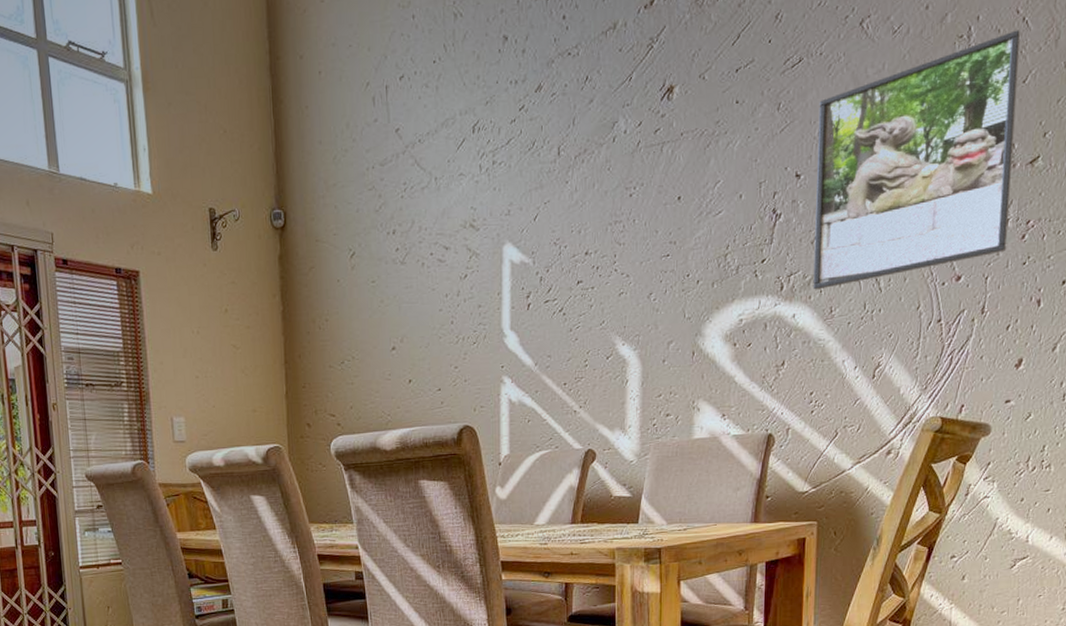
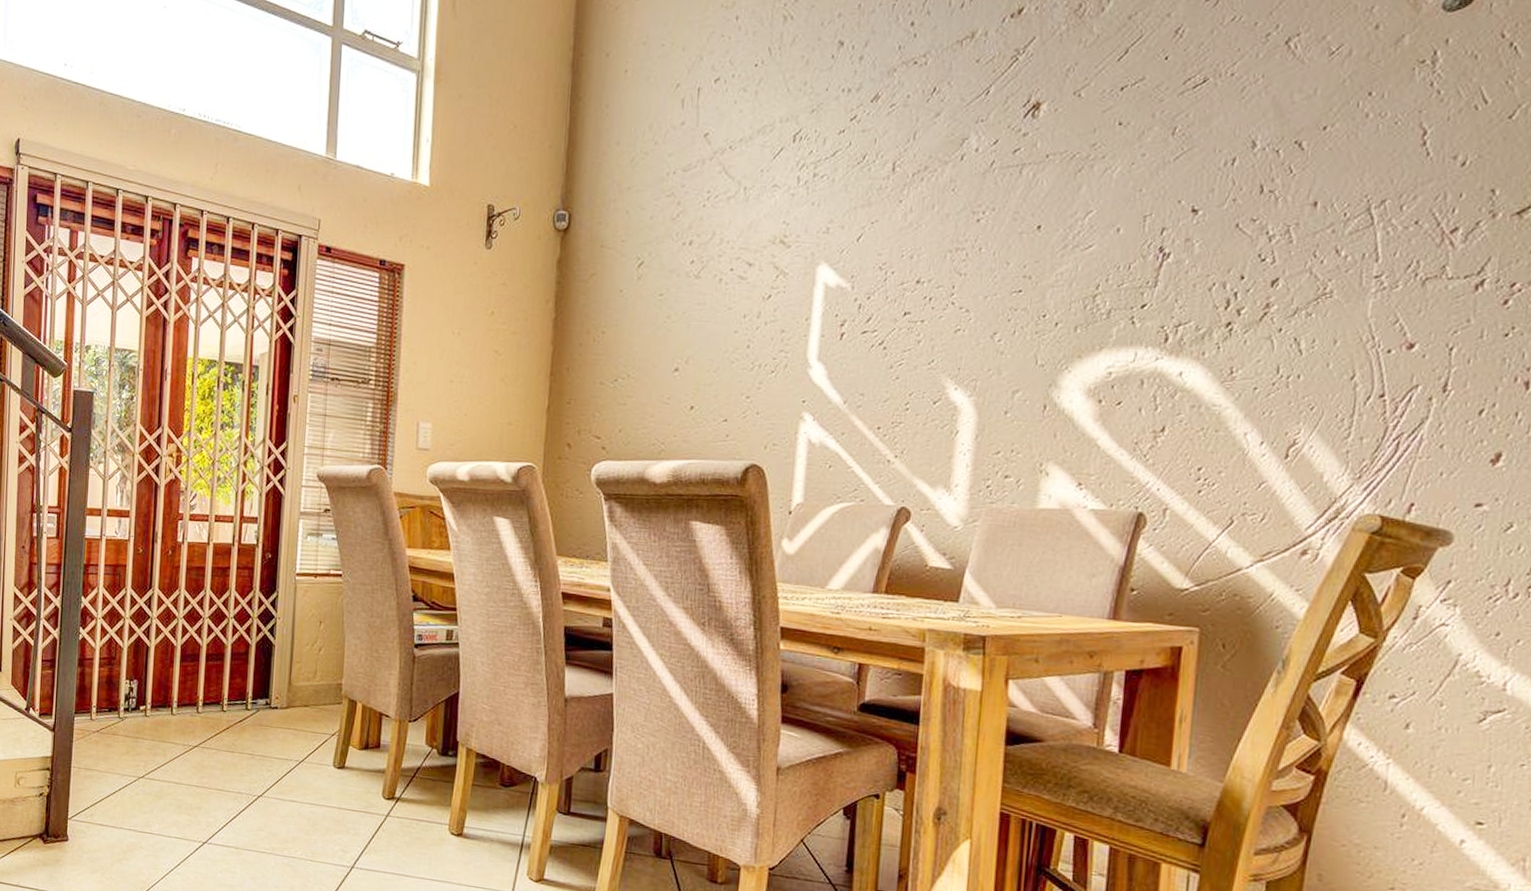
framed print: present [813,30,1021,290] -> none [1208,57,1507,346]

